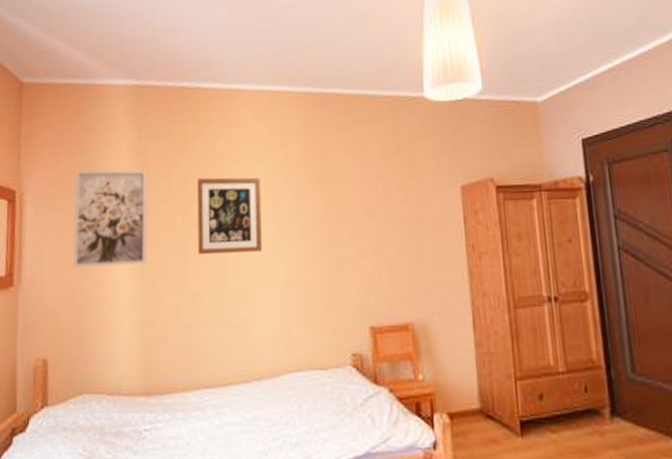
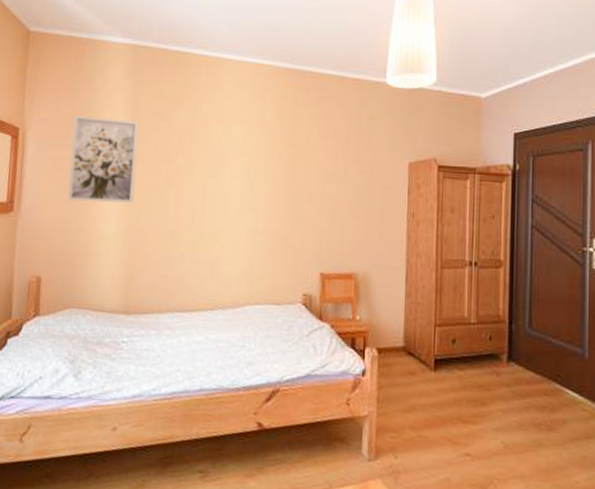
wall art: present [197,177,263,254] -> none [178,133,238,202]

